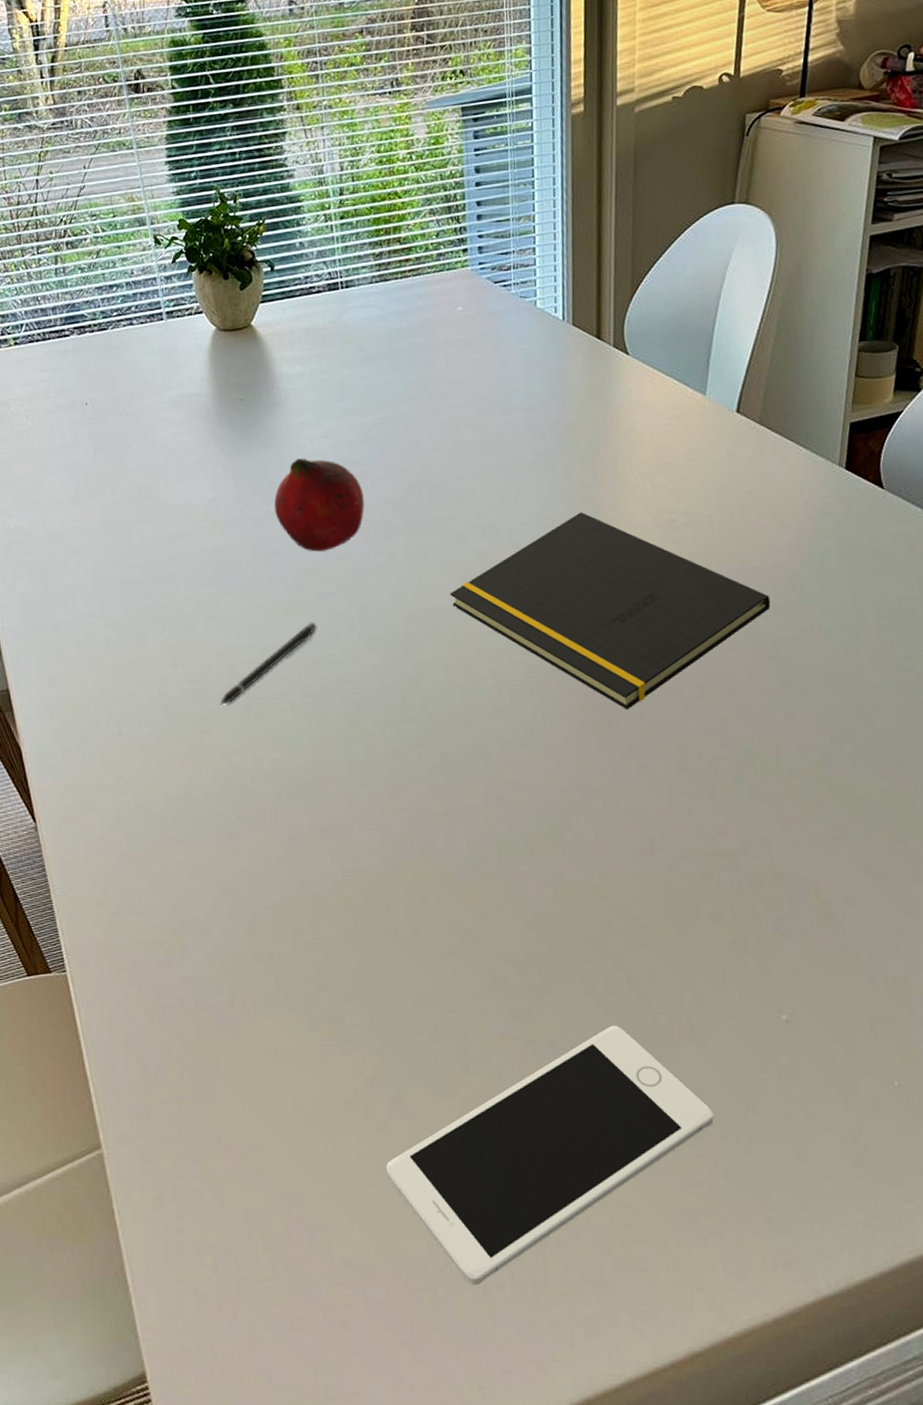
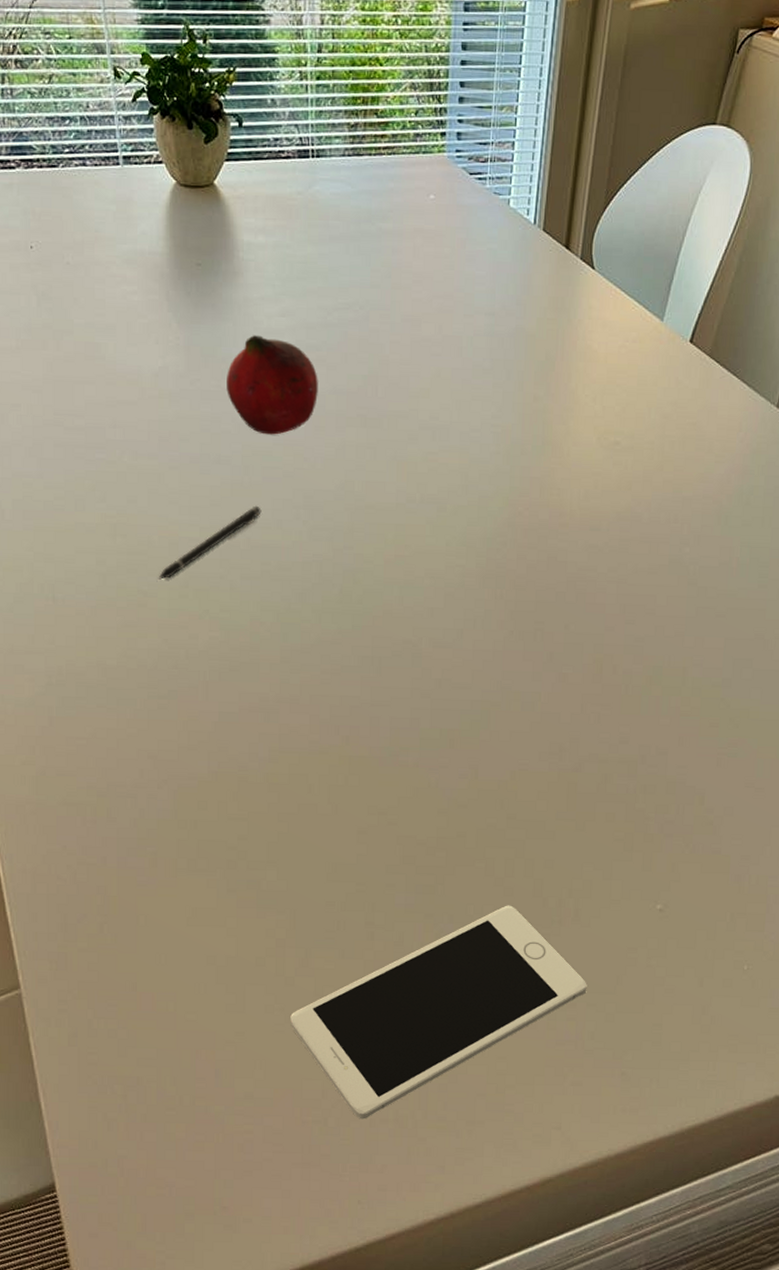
notepad: present [450,512,771,711] -> none [396,424,697,622]

